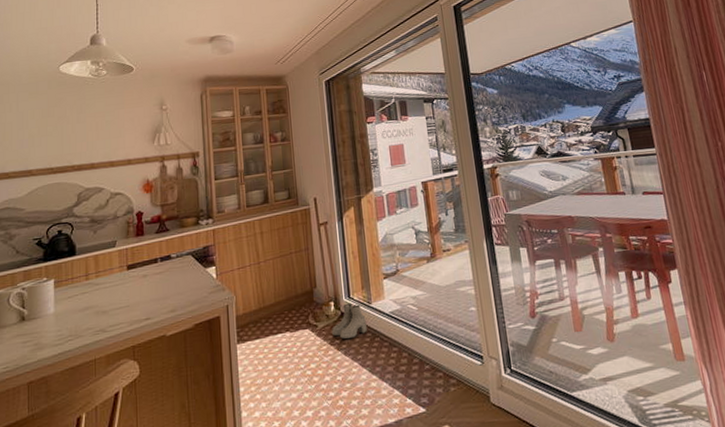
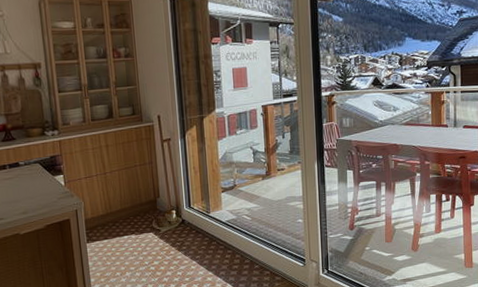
boots: present [332,302,367,340] -> none [173,211,205,242]

